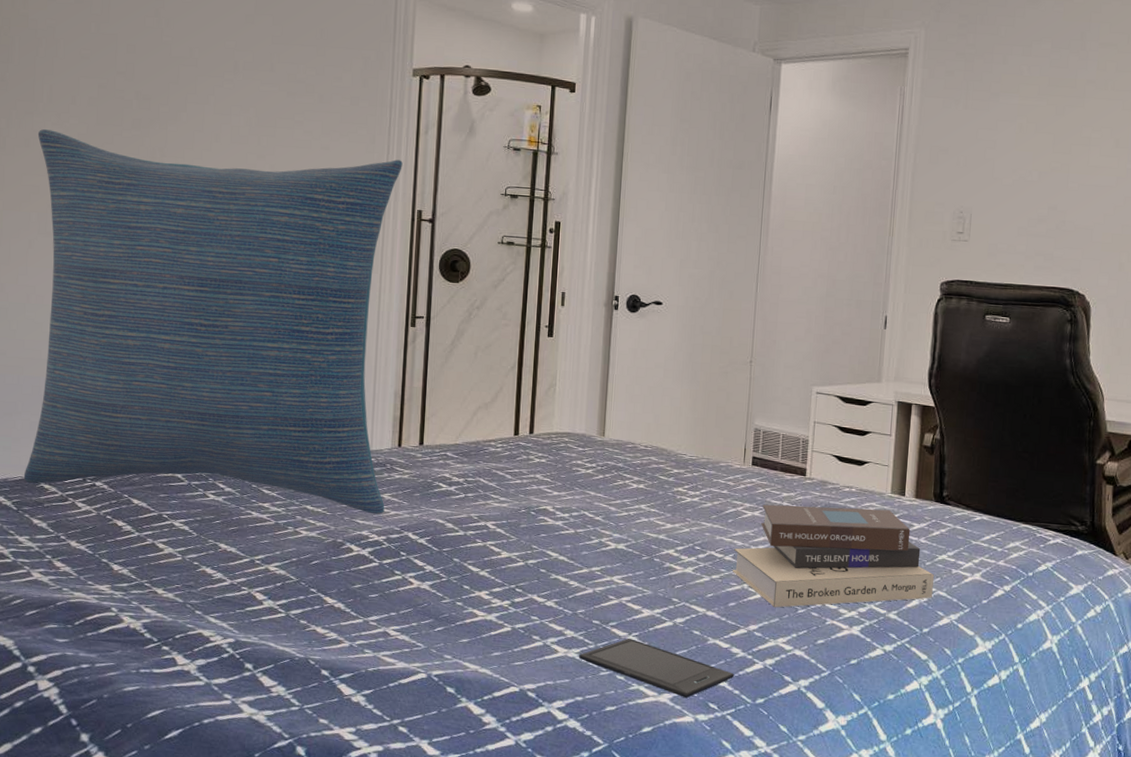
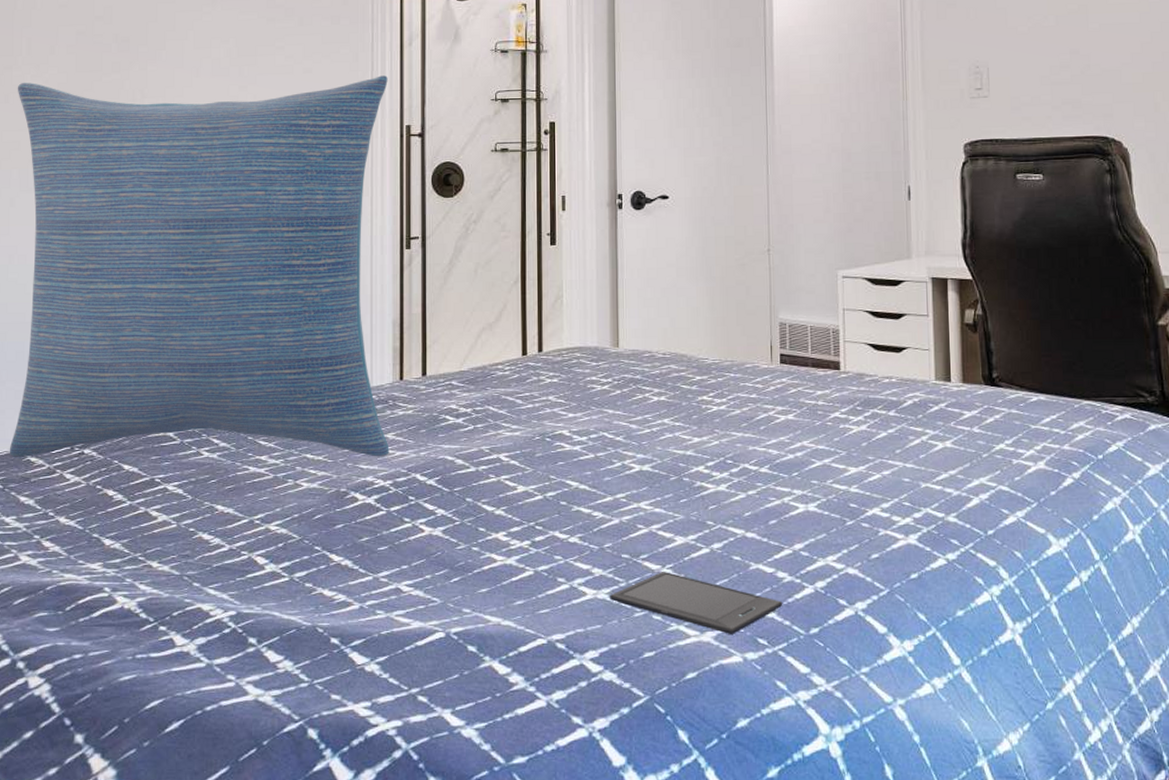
books: present [733,504,934,608] -> none [770,399,994,521]

